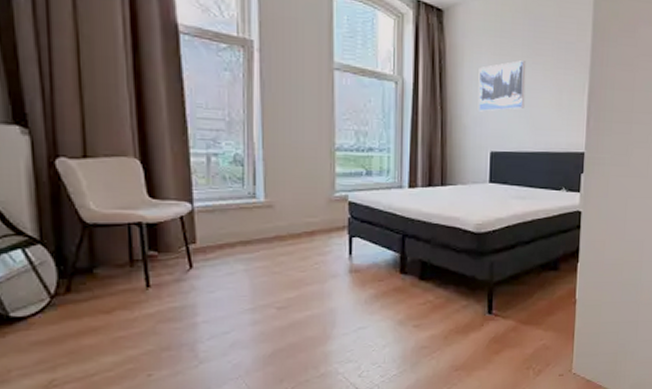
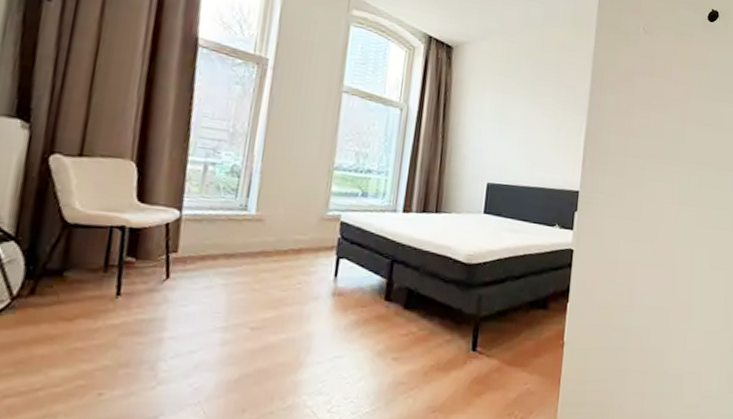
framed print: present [477,60,527,112] -> none [478,98,528,145]

